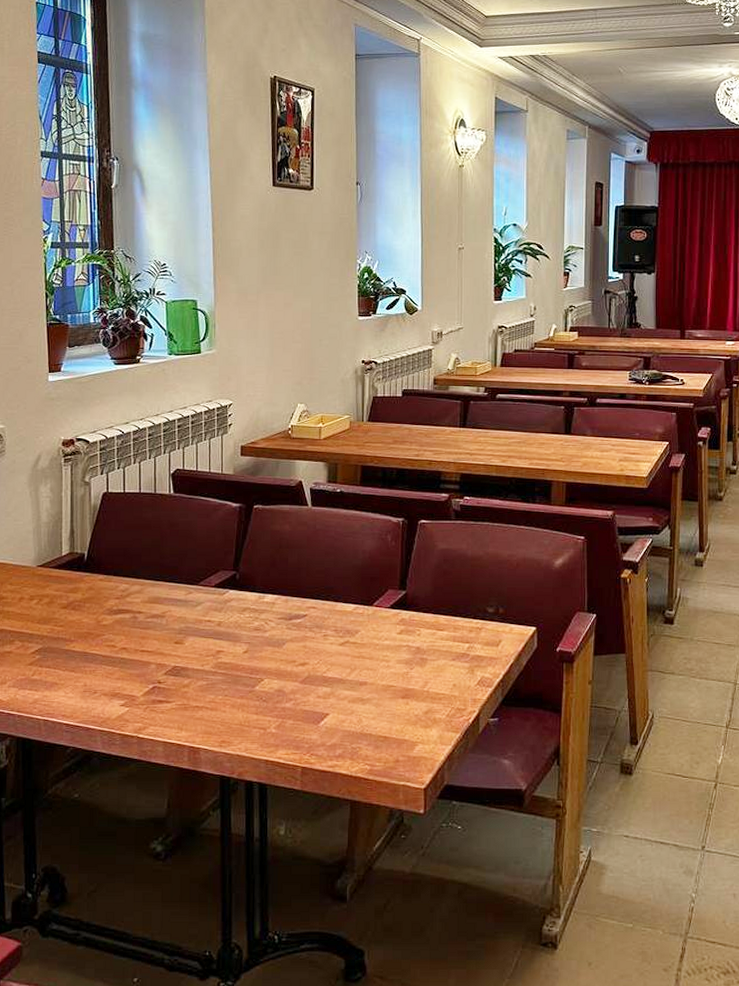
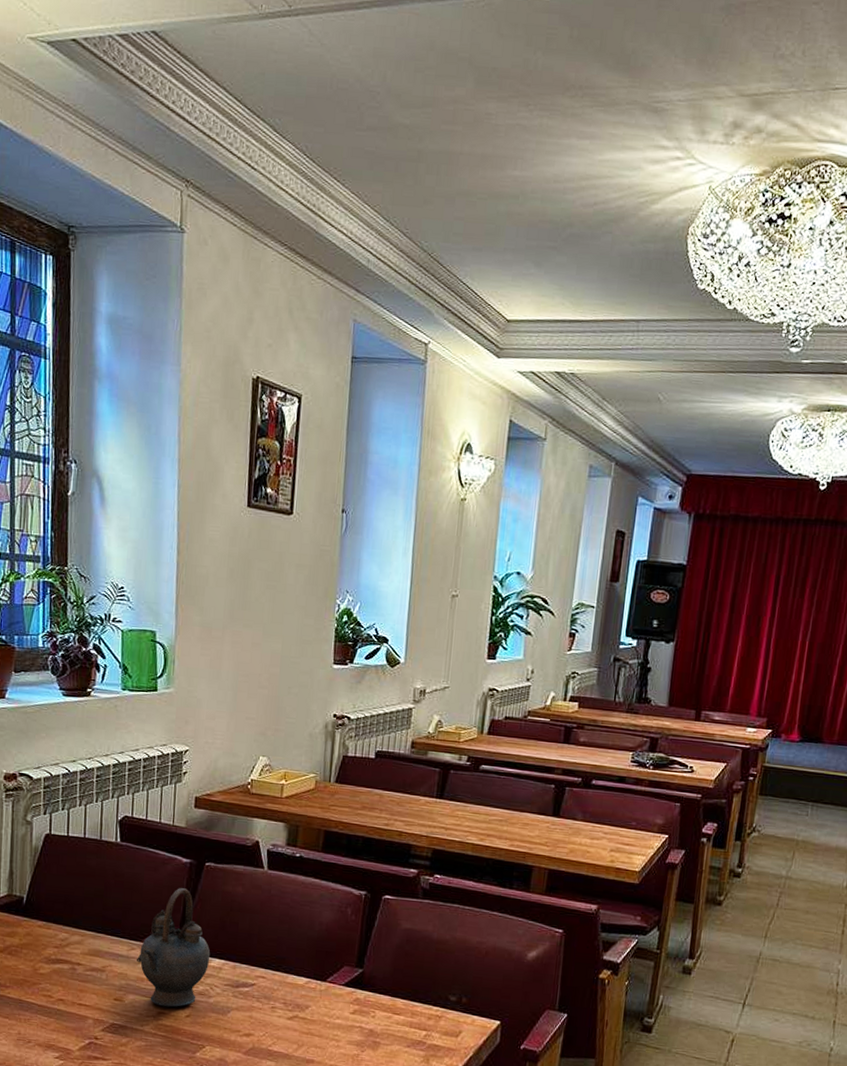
teapot: none [194,531,264,645] -> present [137,888,211,1008]

